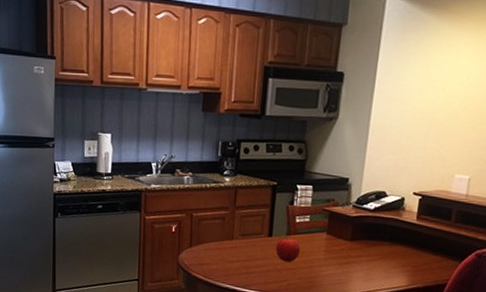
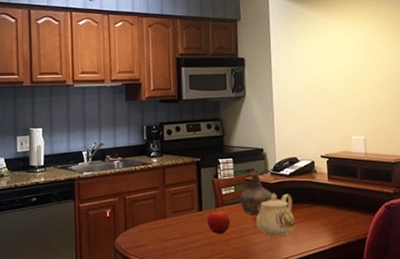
bottle: none [314,202,351,248] -> present [240,172,273,216]
teapot: none [327,226,372,272] -> present [255,192,297,237]

